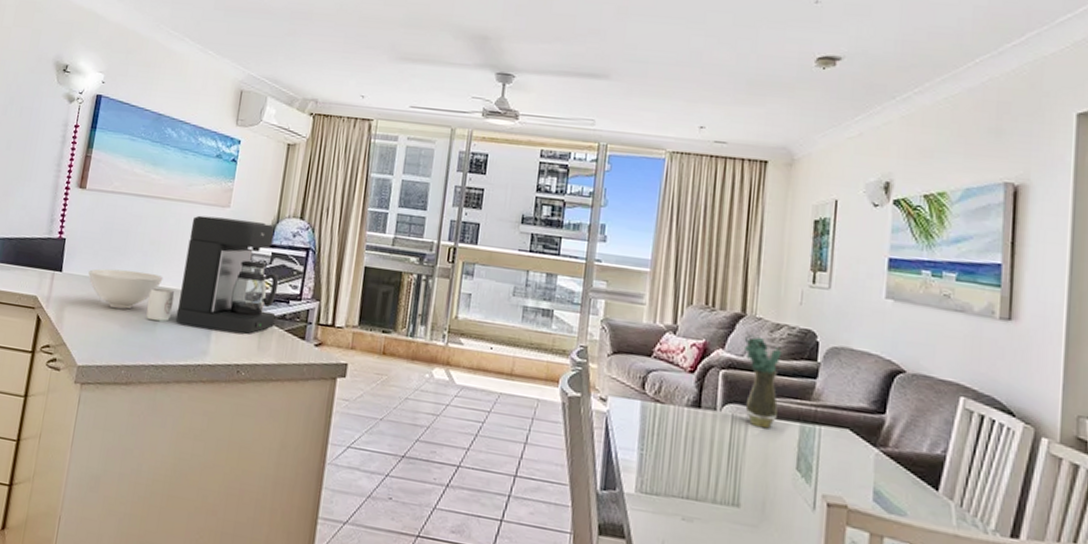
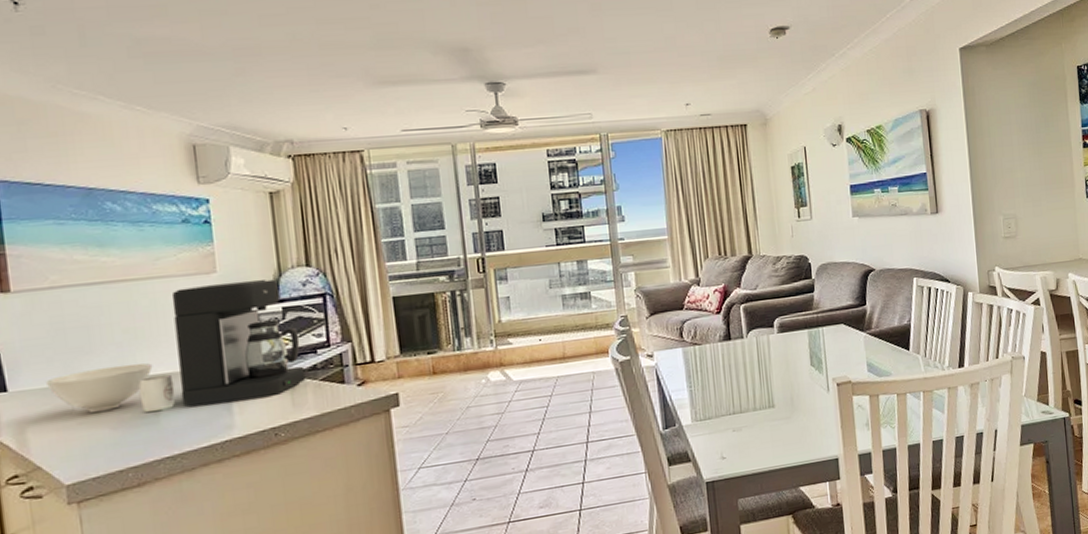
vase: present [744,331,782,429] -> none [754,268,791,342]

